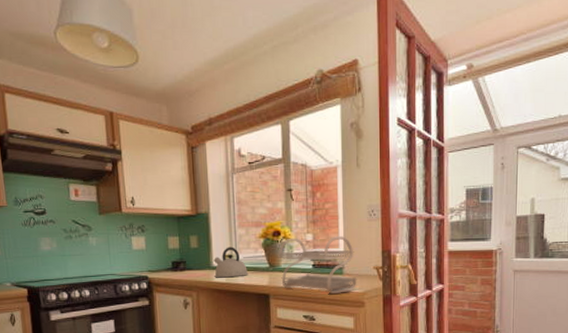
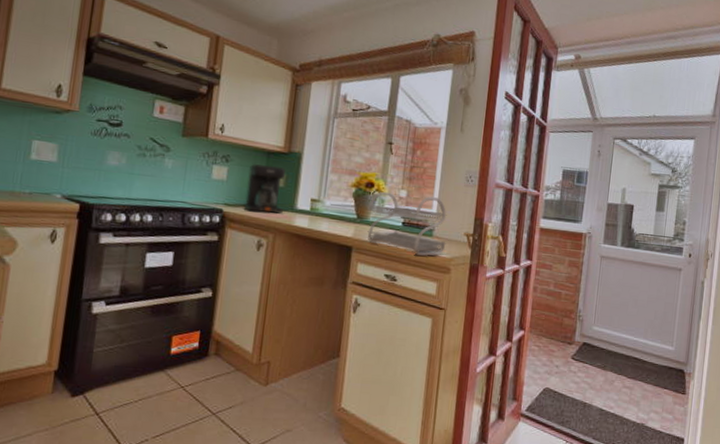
coffee maker: none [164,229,201,275] -> present [243,164,285,214]
kettle: present [213,247,249,278] -> none [296,191,334,224]

